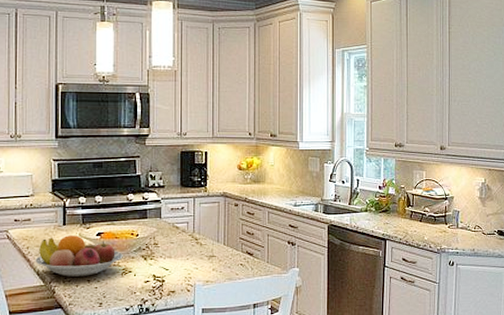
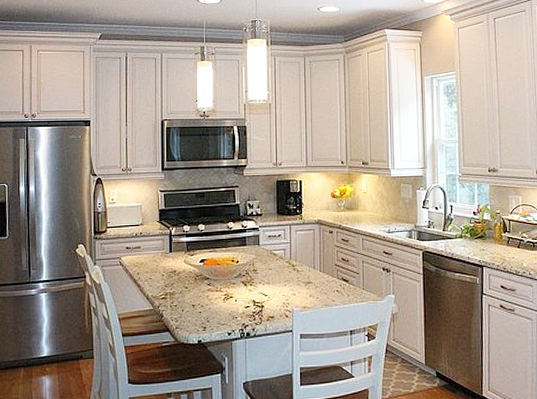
fruit bowl: present [35,235,123,277] -> none [145,262,225,302]

